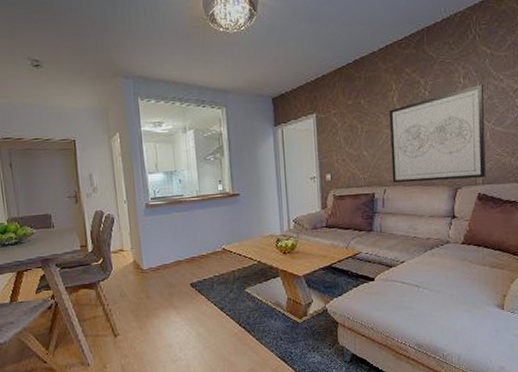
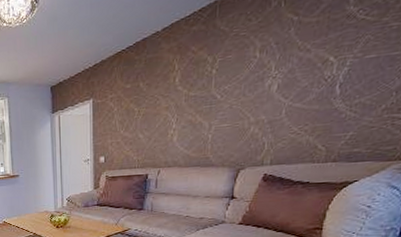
wall art: present [390,84,486,184] -> none [168,56,285,165]

